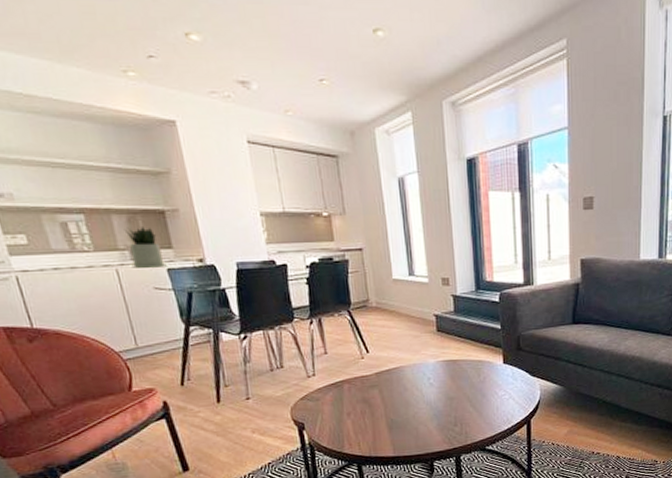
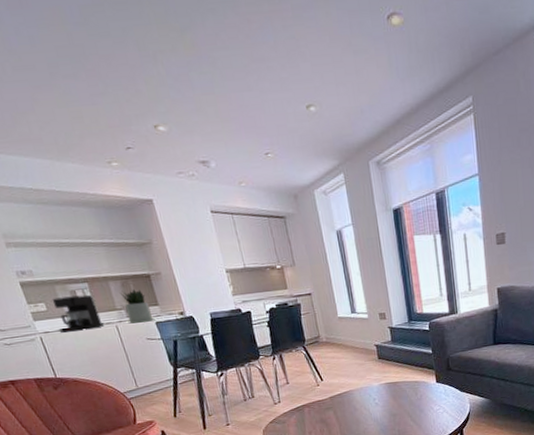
coffee maker: none [35,228,100,273] -> present [52,294,104,333]

